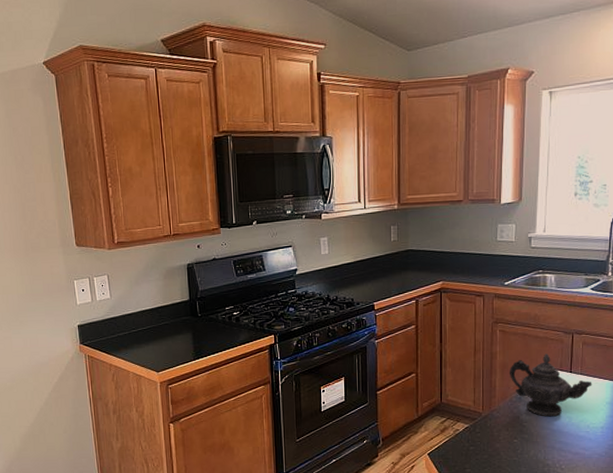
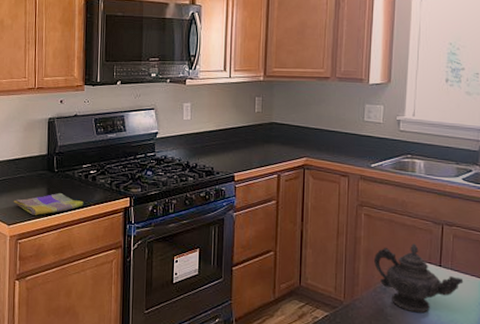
dish towel: none [161,337,230,360] -> present [14,193,84,215]

